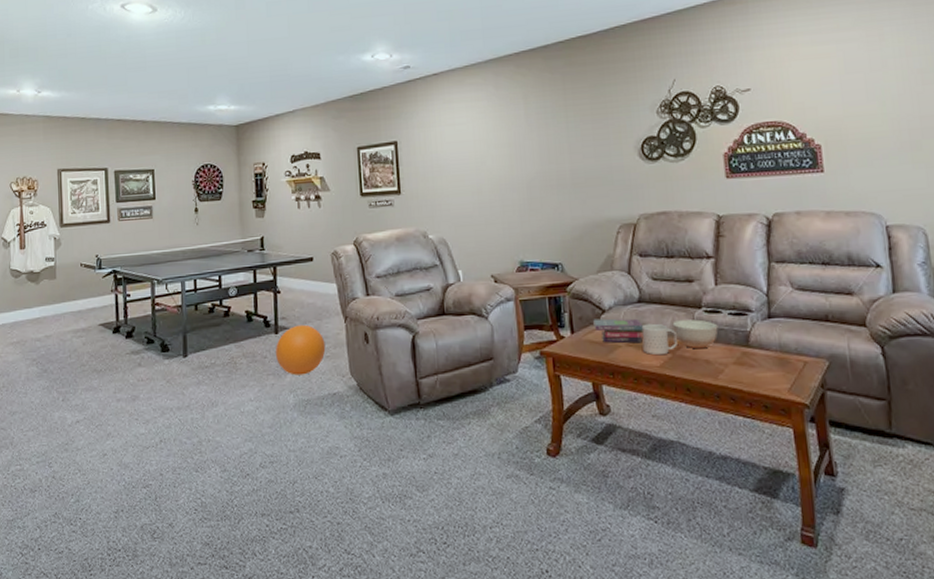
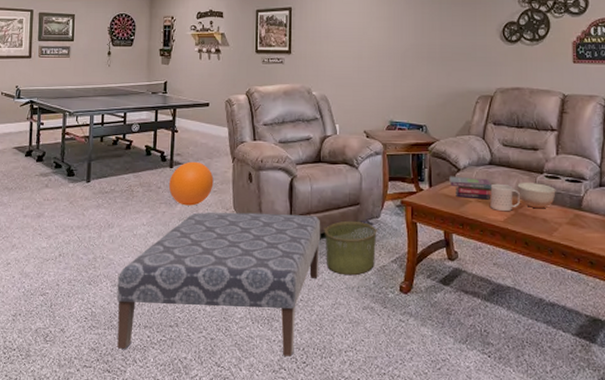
ottoman: none [227,376,453,541] -> present [116,212,321,357]
basket: none [454,378,517,441] -> present [324,220,378,276]

